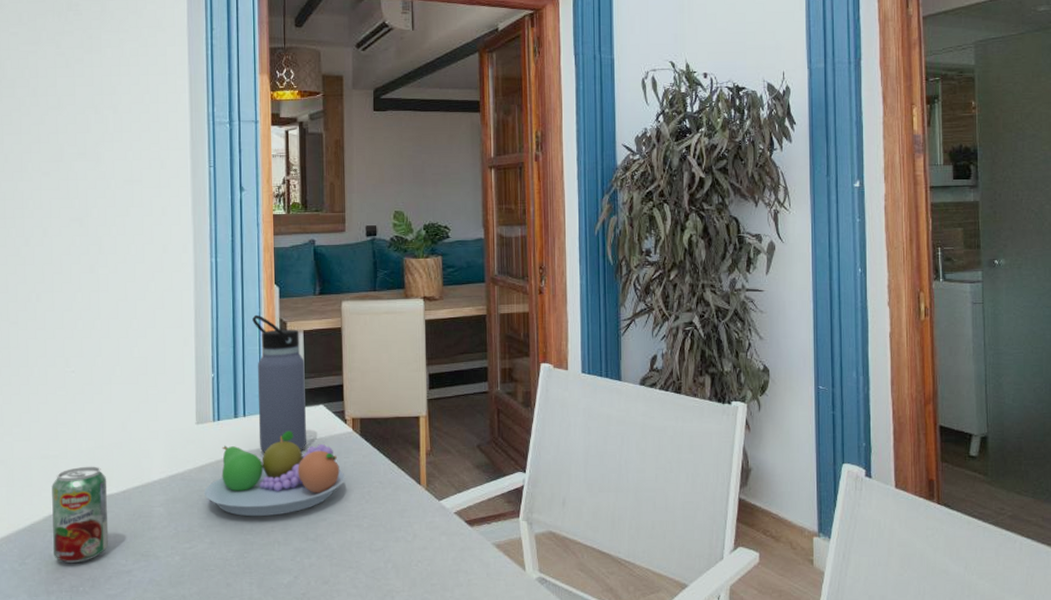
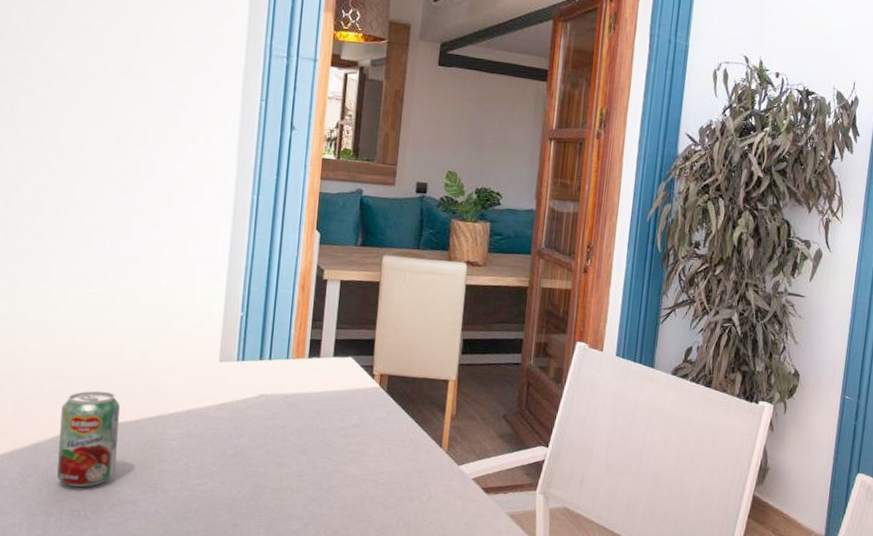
fruit bowl: present [204,431,345,517] -> none [220,379,367,462]
water bottle: present [252,314,306,453] -> none [283,258,338,400]

